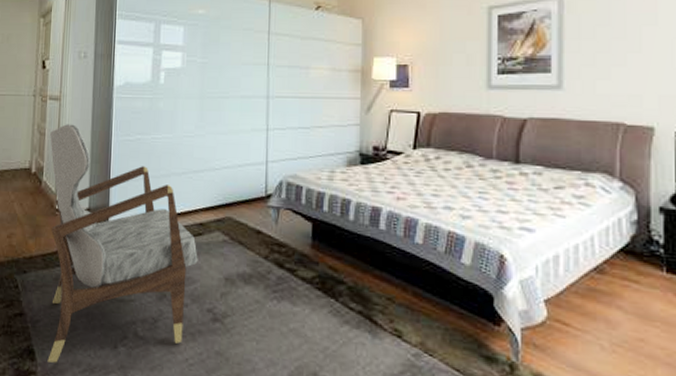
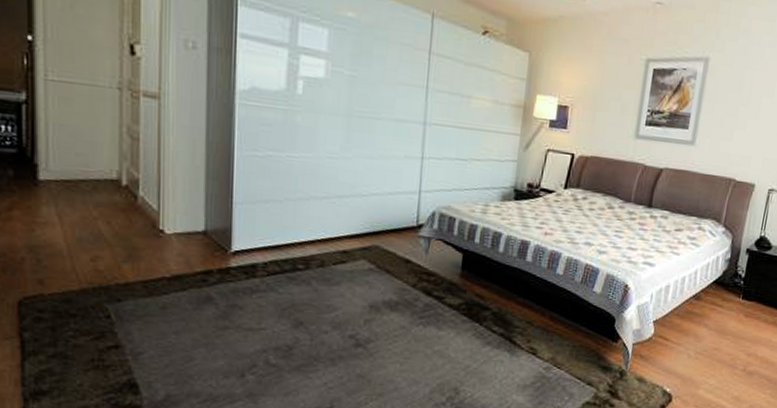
armchair: present [47,124,198,363] -> none [147,129,340,396]

